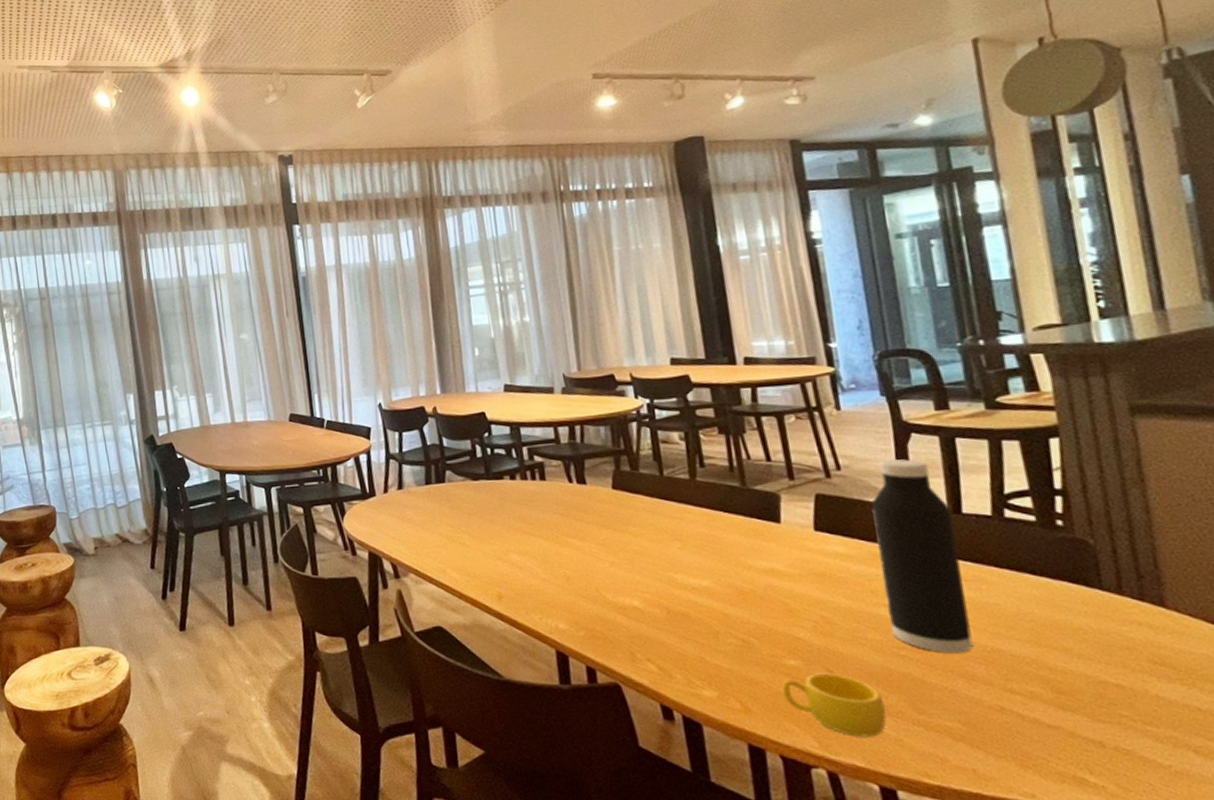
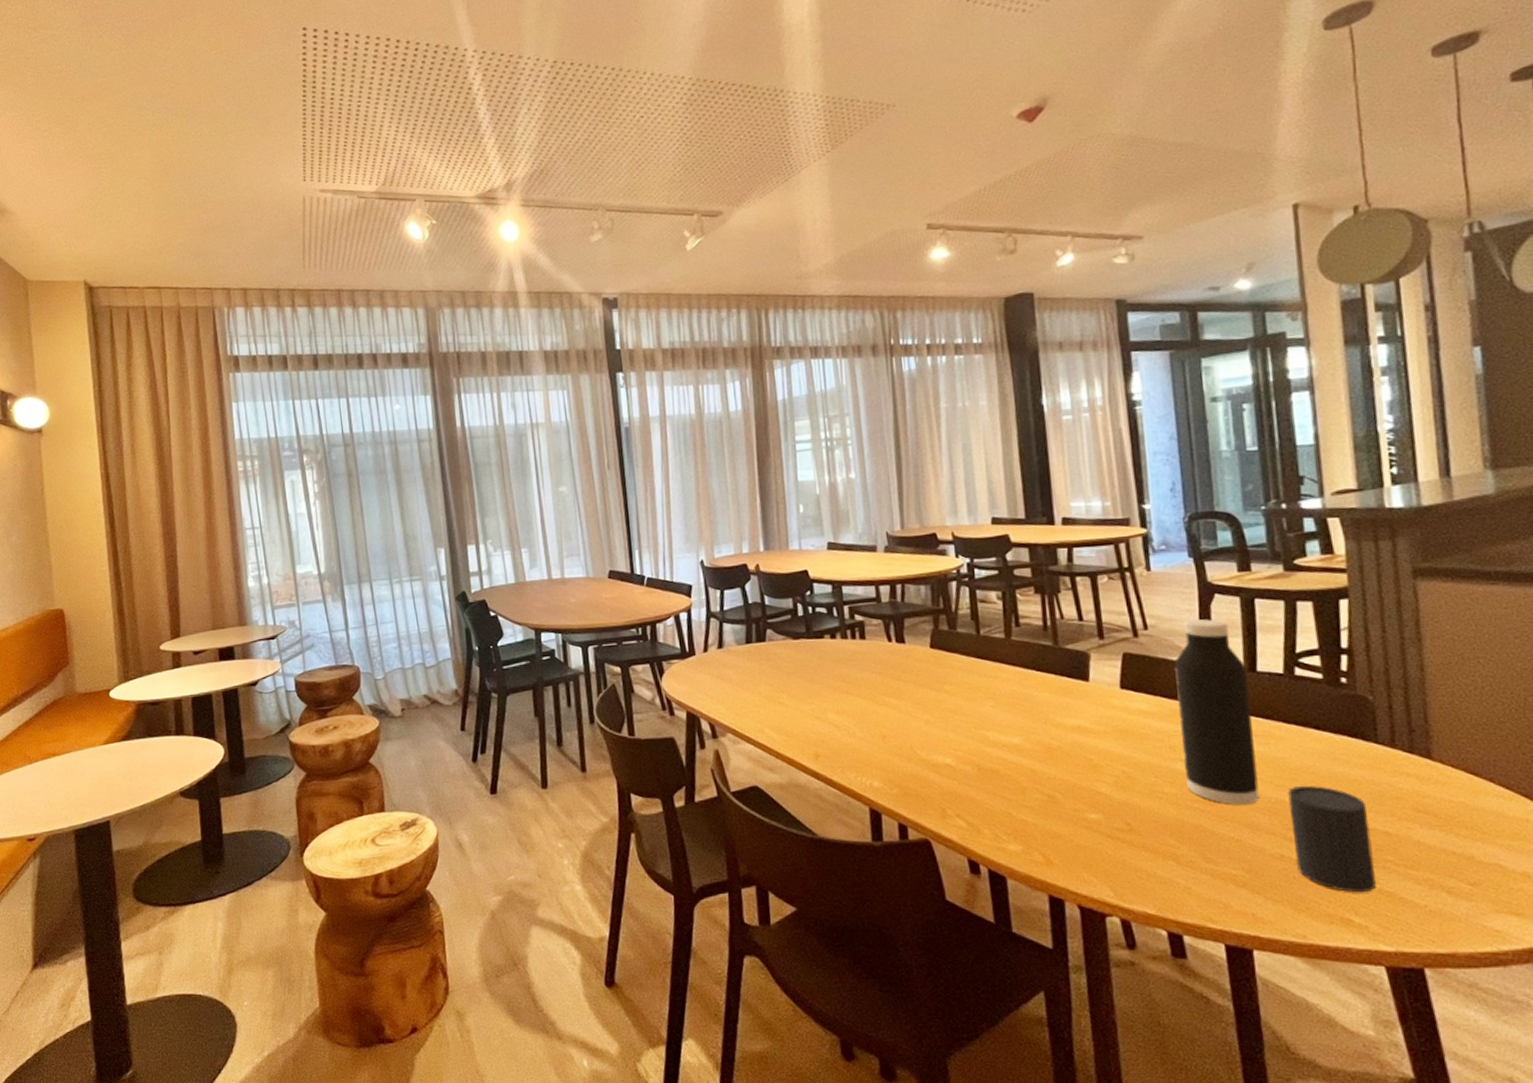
cup: present [781,673,888,737] -> none [1082,825,1179,886]
cup: none [1004,633,1111,750] -> present [1288,785,1376,893]

